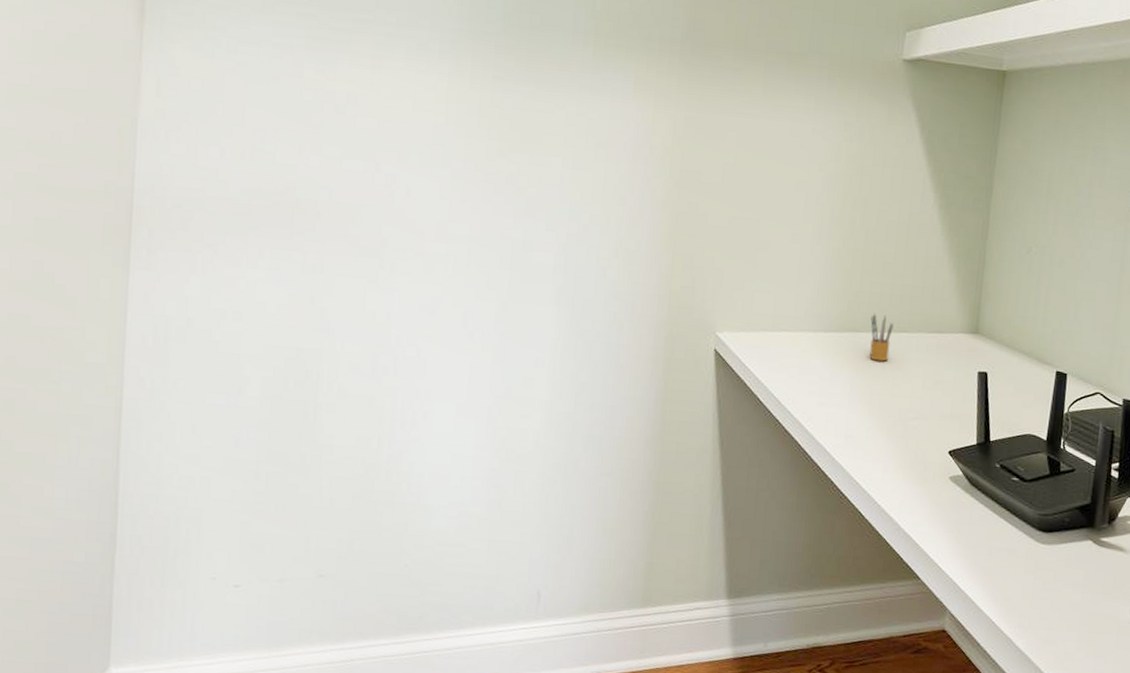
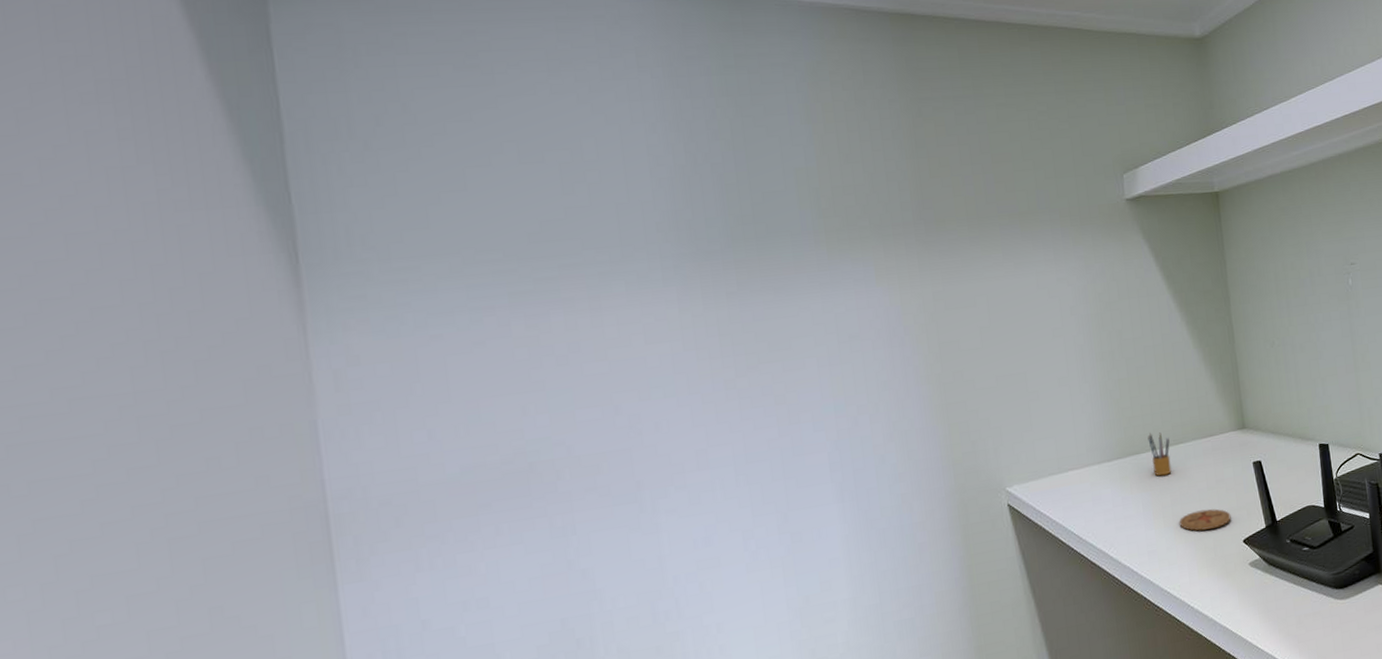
coaster: none [884,407,942,431] -> present [1179,509,1231,531]

